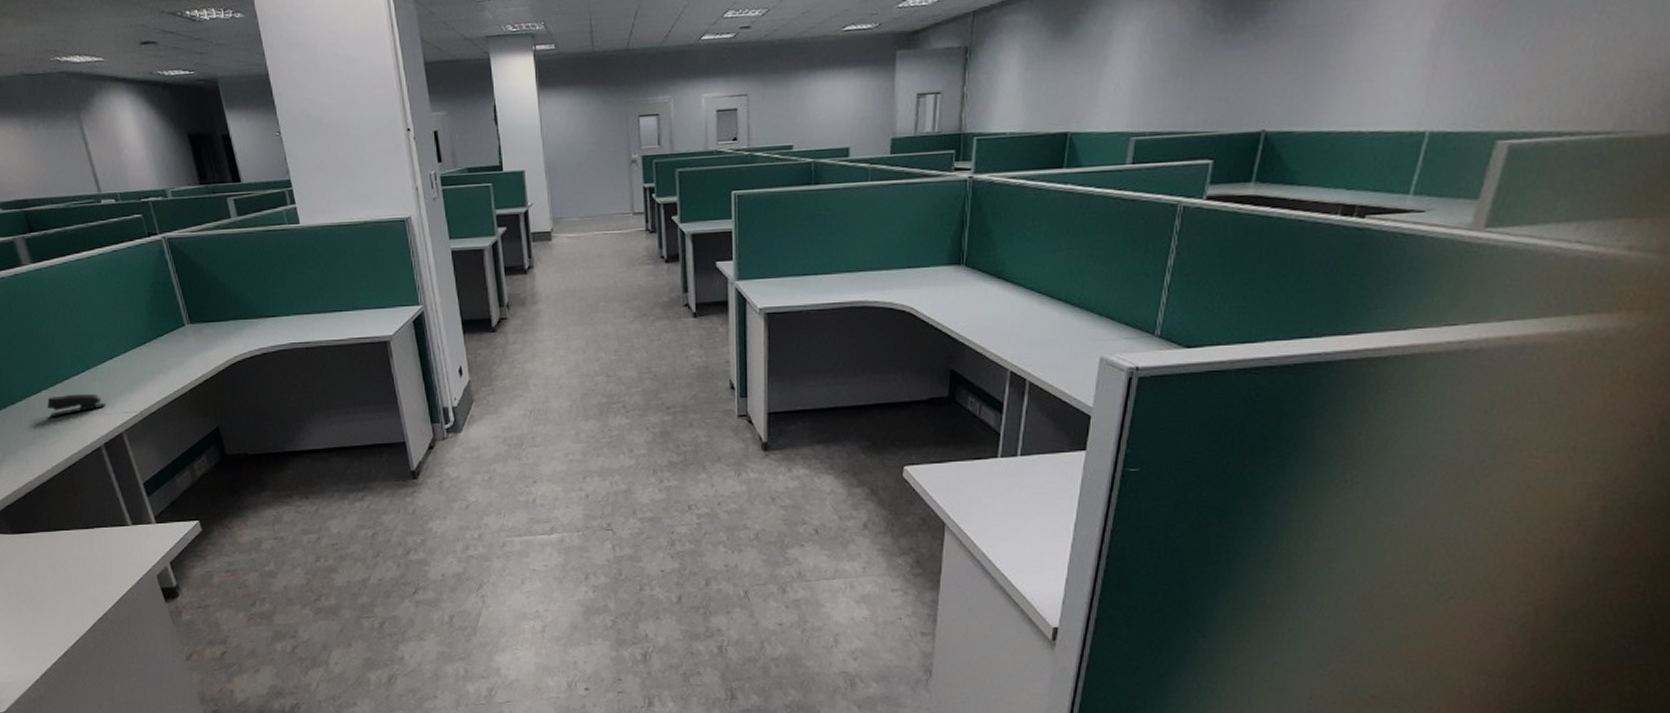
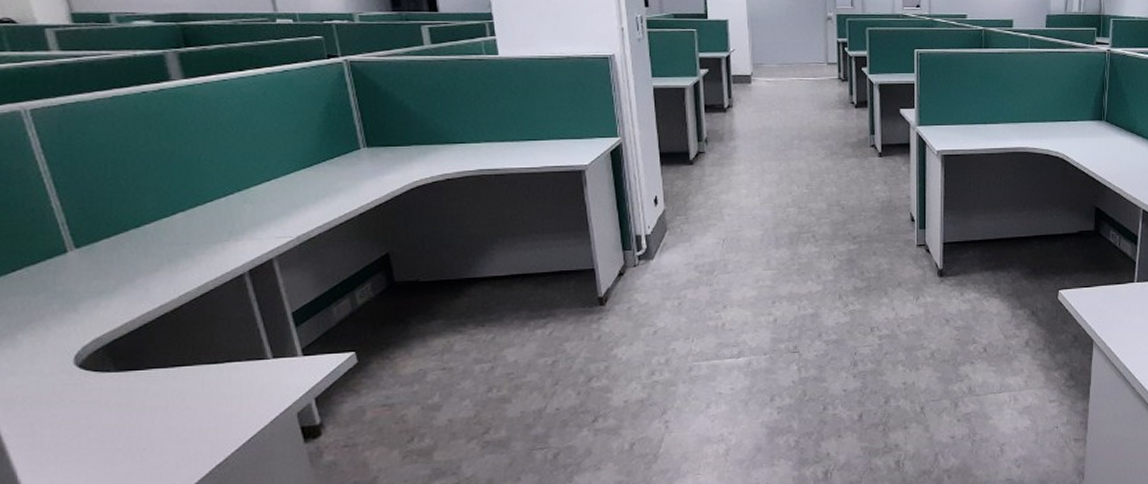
stapler: present [47,393,107,416] -> none [181,216,257,241]

